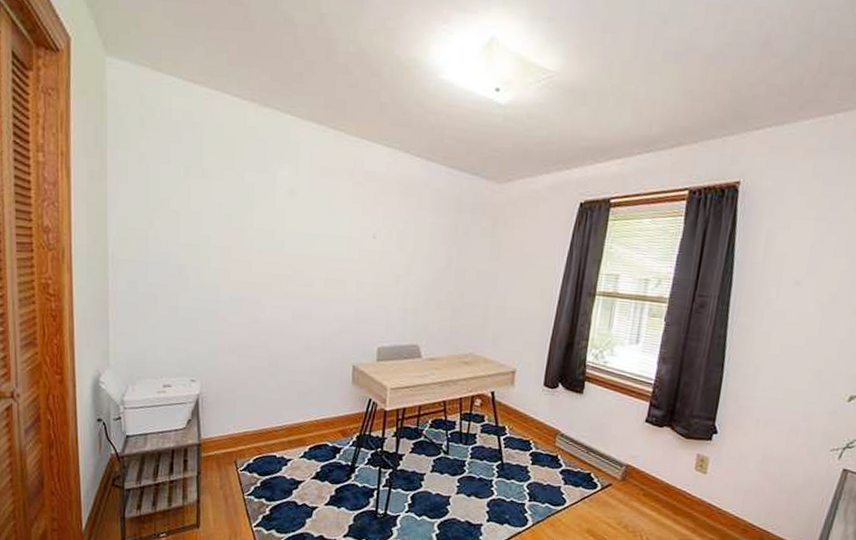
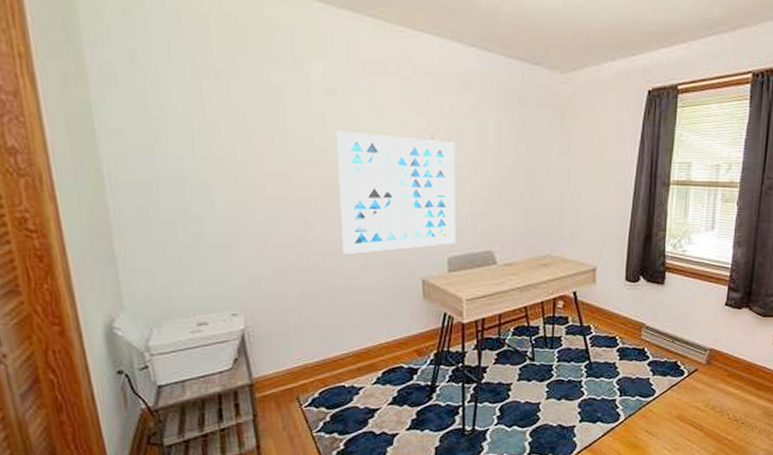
wall art: none [288,226,393,337] -> present [336,130,456,254]

